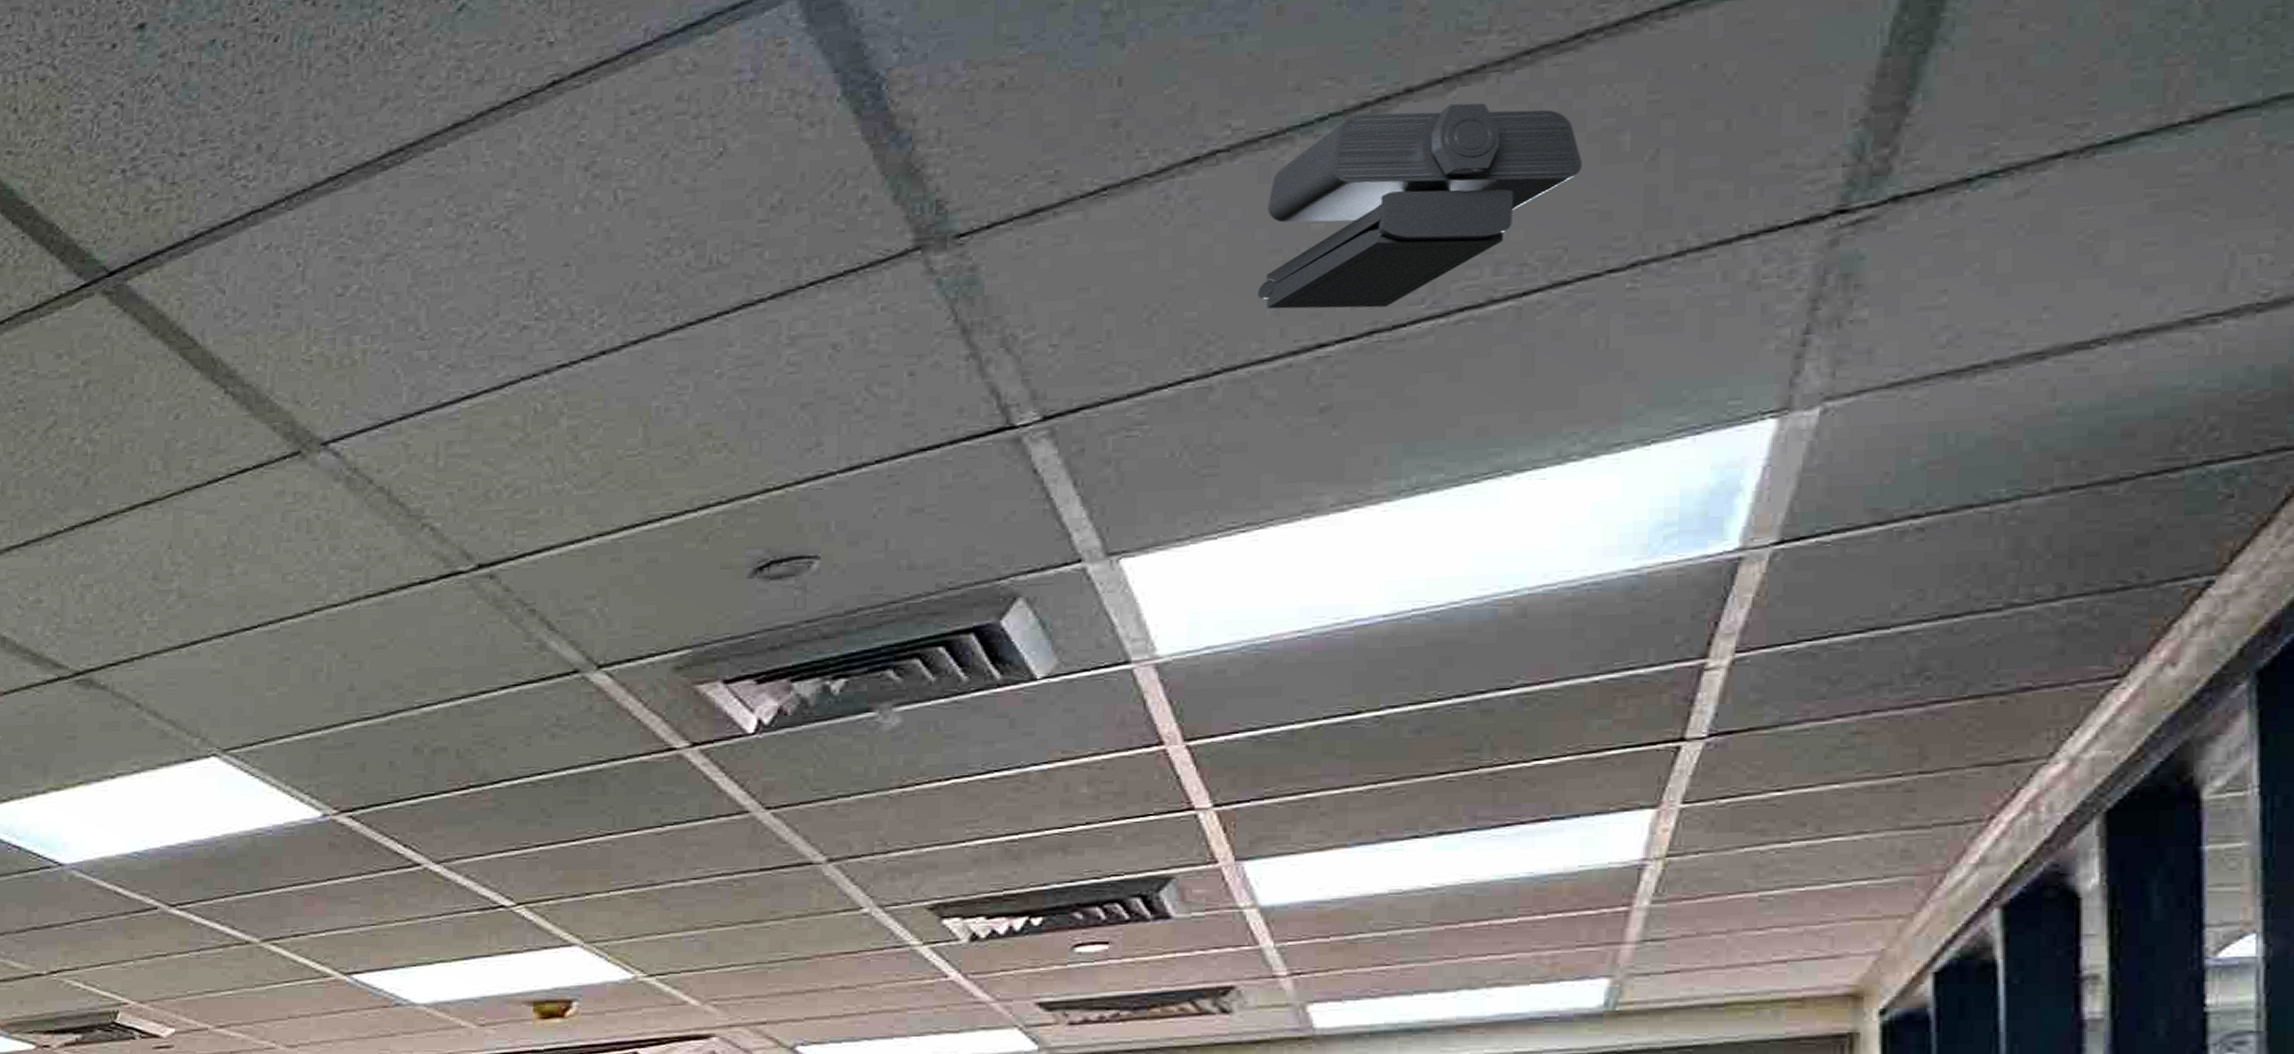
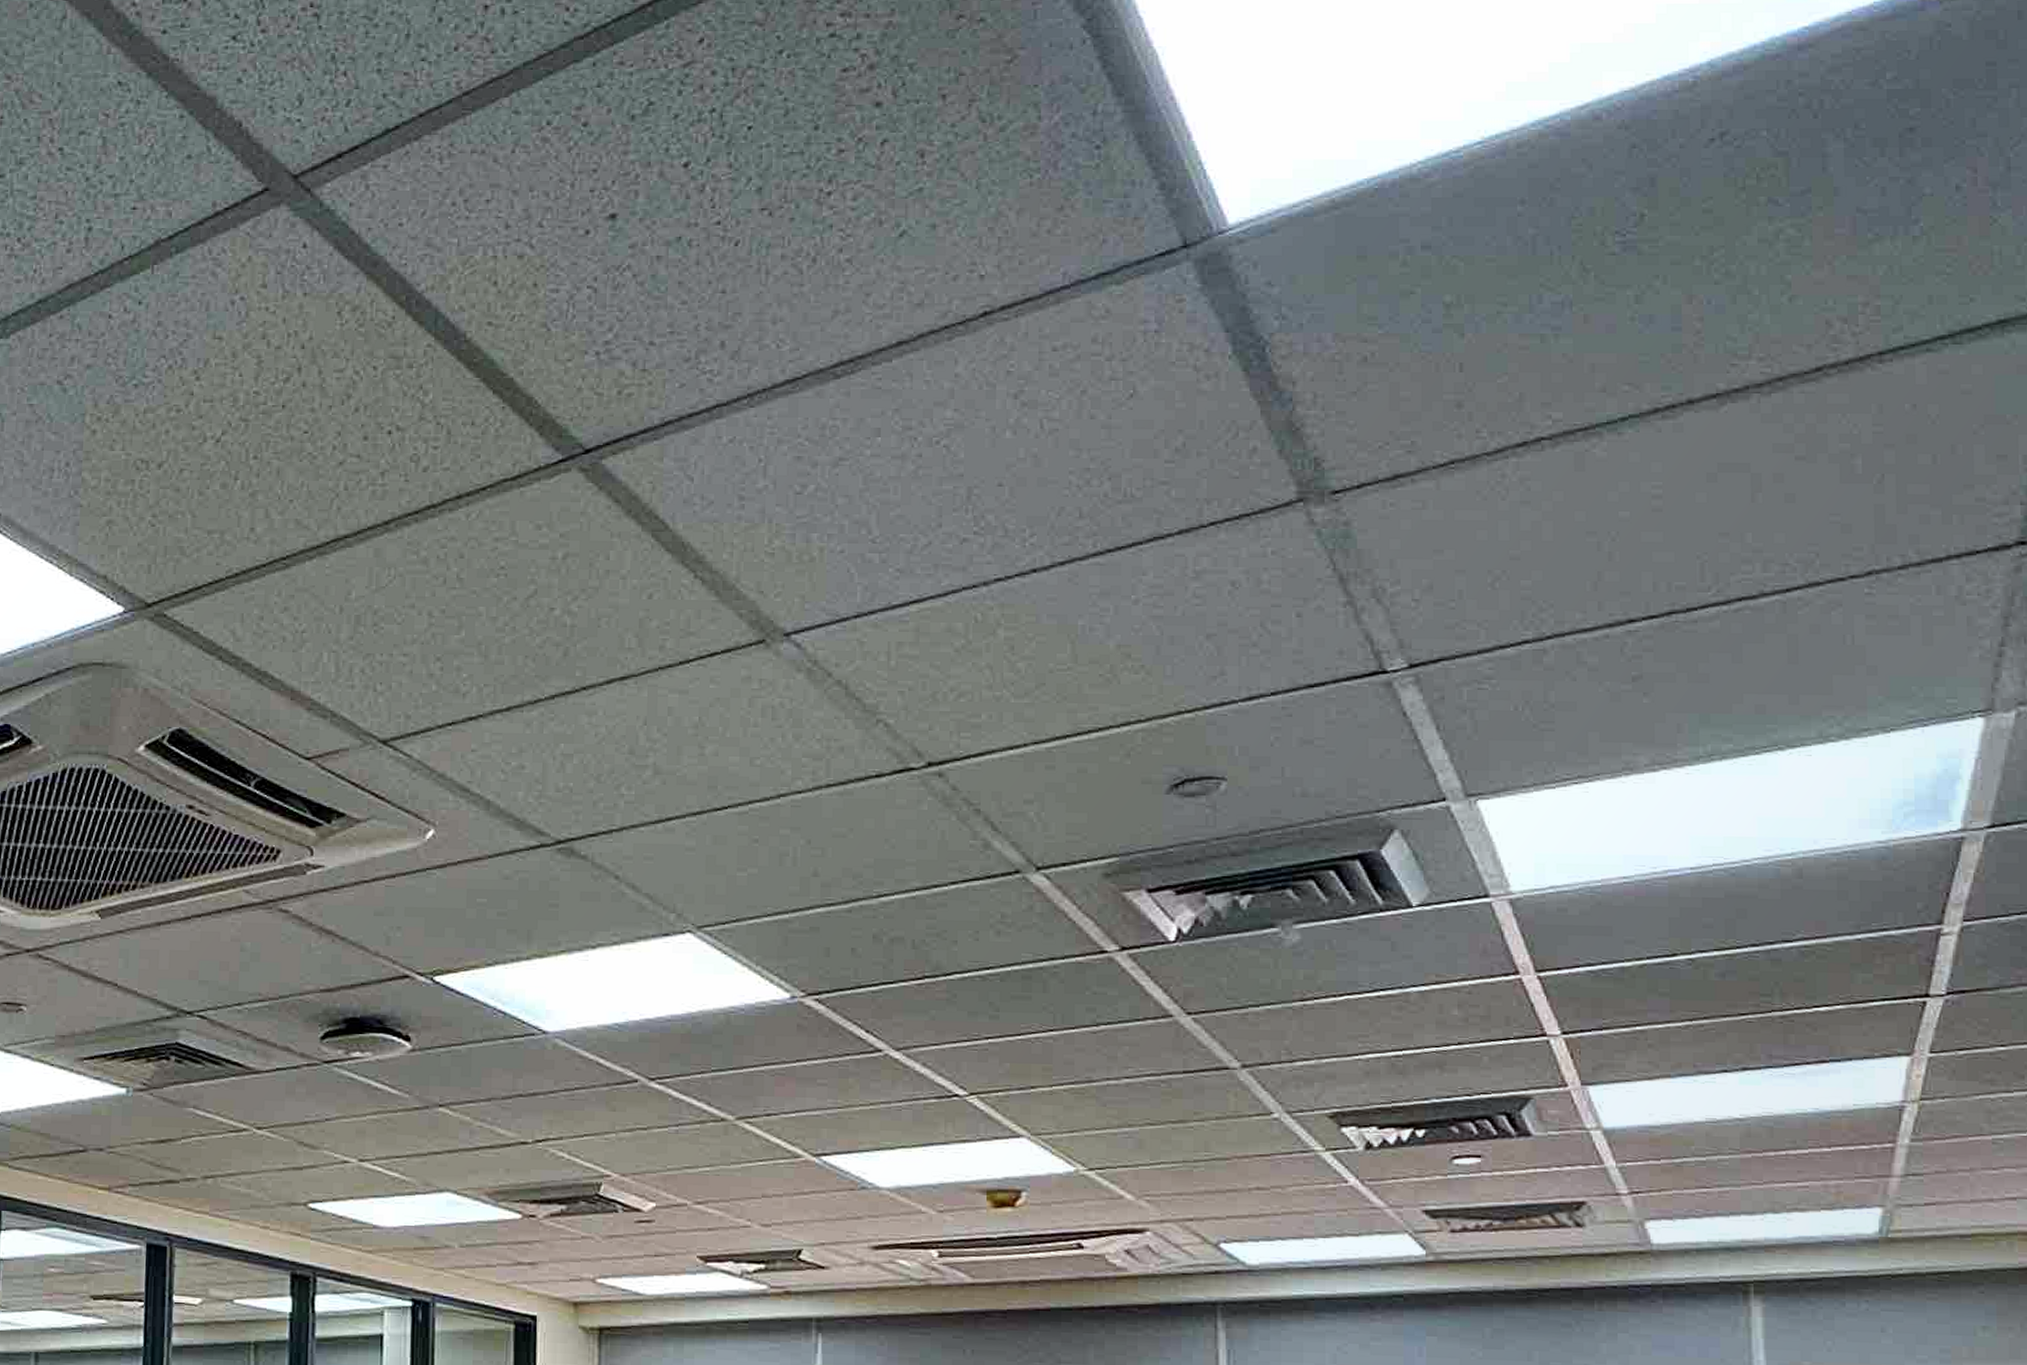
security camera: present [1256,103,1582,309] -> none [1578,417,1826,591]

